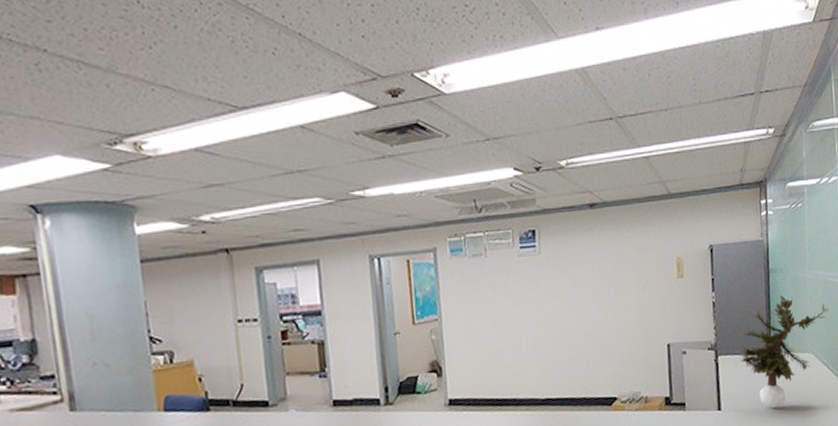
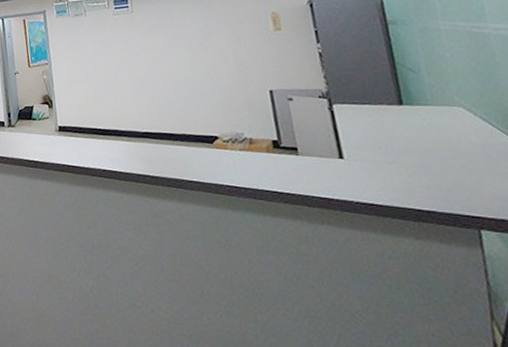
potted plant: present [739,295,829,408] -> none [358,46,480,162]

